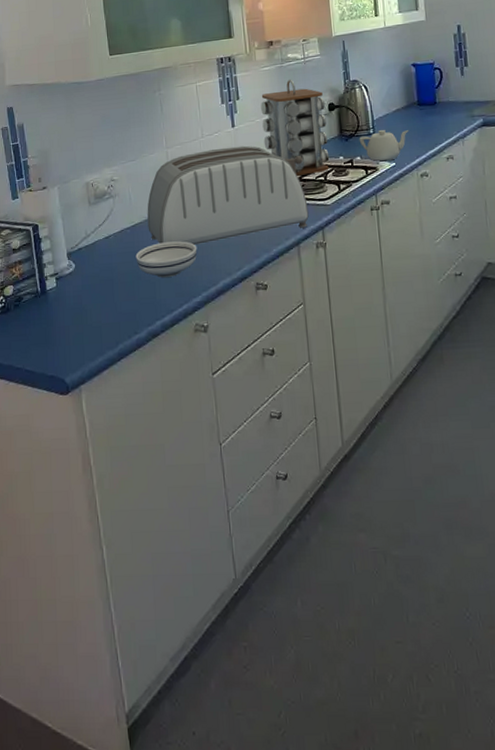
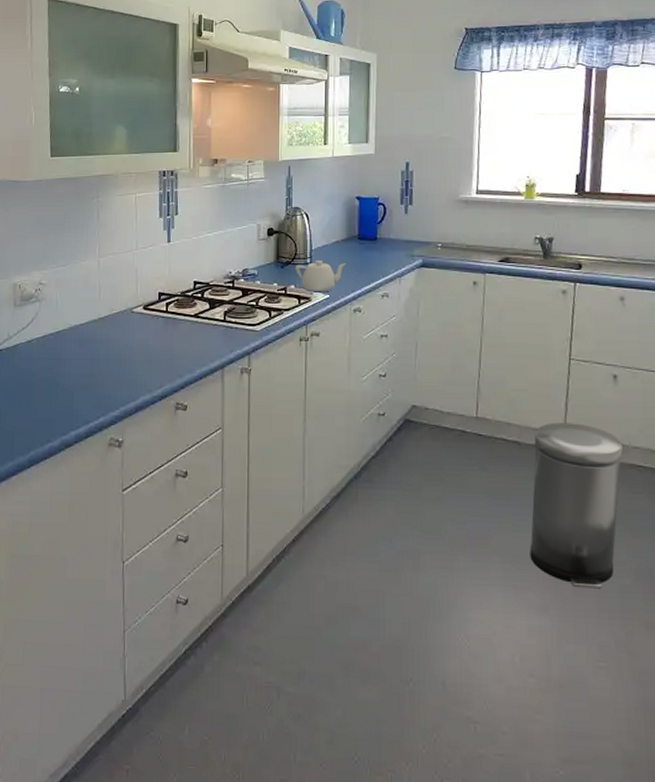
bowl: present [135,241,197,278] -> none [56,352,120,388]
toaster: present [147,145,309,245] -> none [72,262,237,358]
spice rack: present [261,79,330,177] -> none [198,199,264,300]

